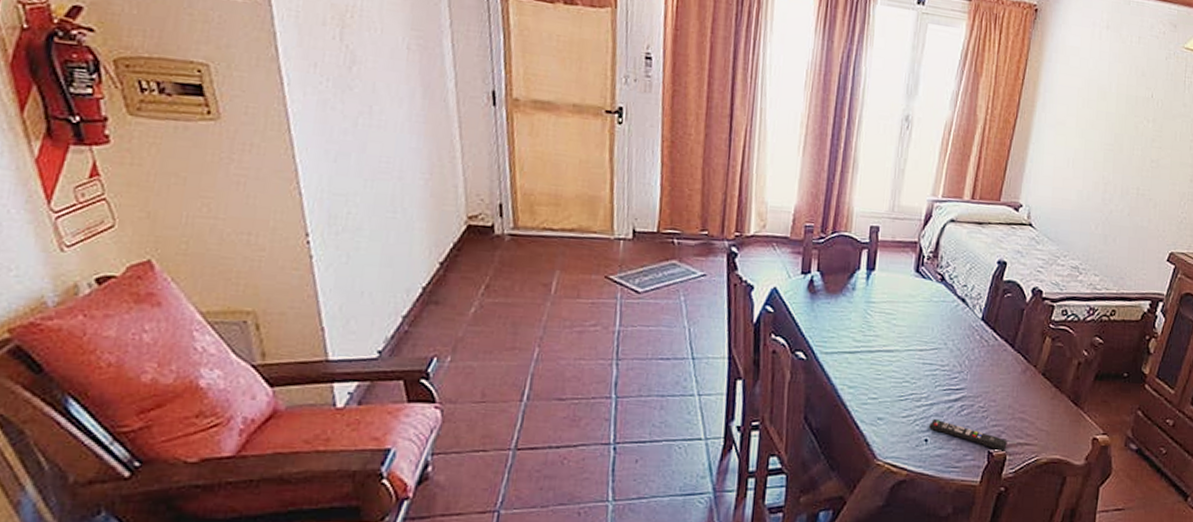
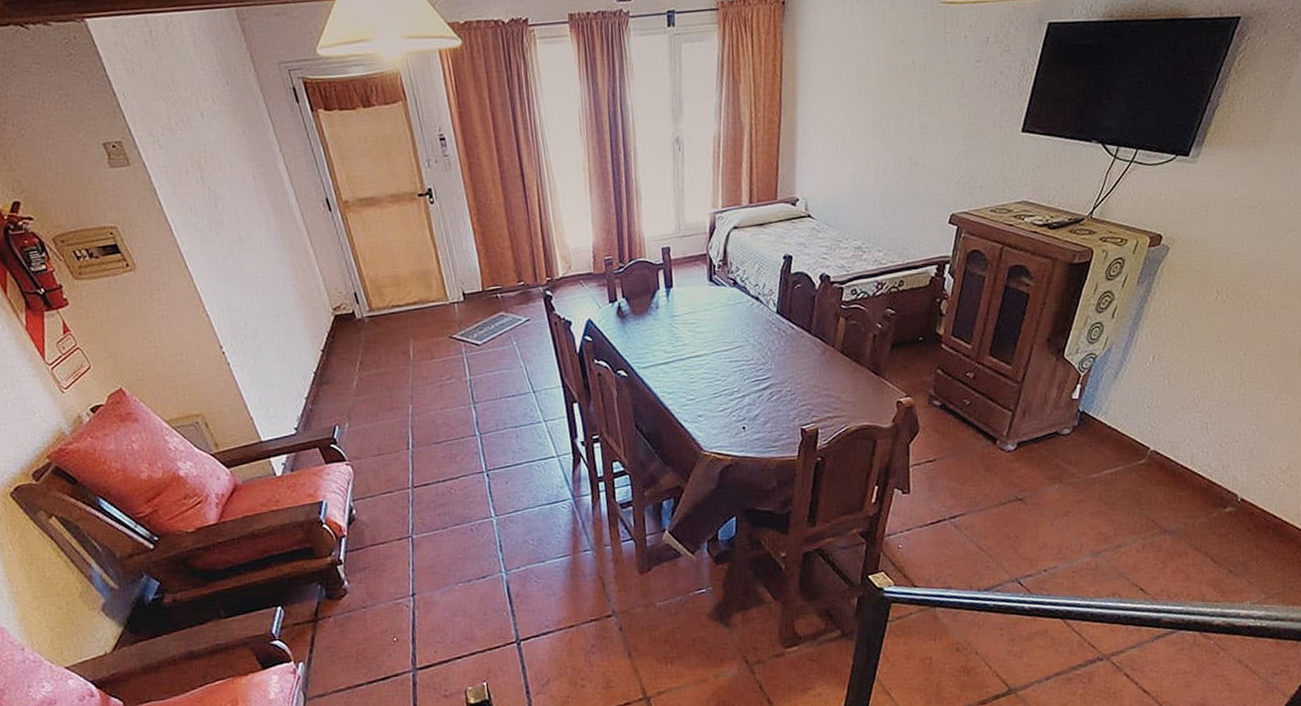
remote control: present [929,418,1007,451] -> none [744,408,818,427]

